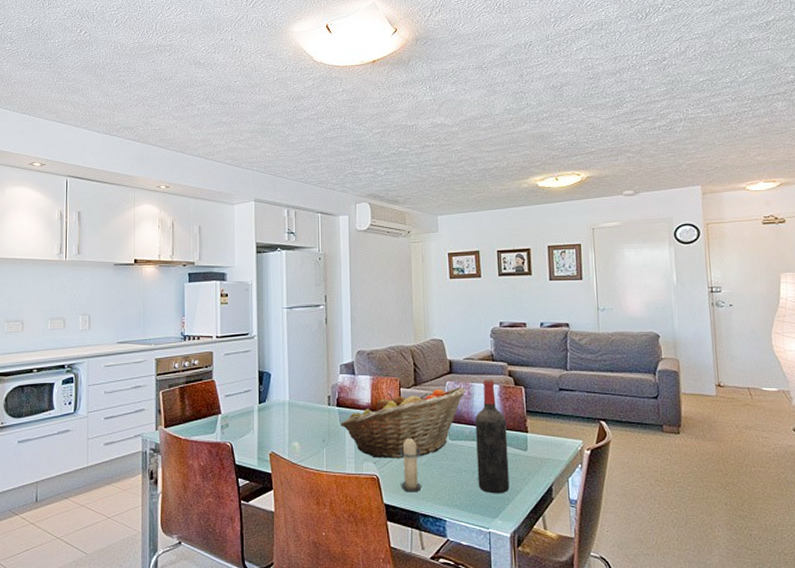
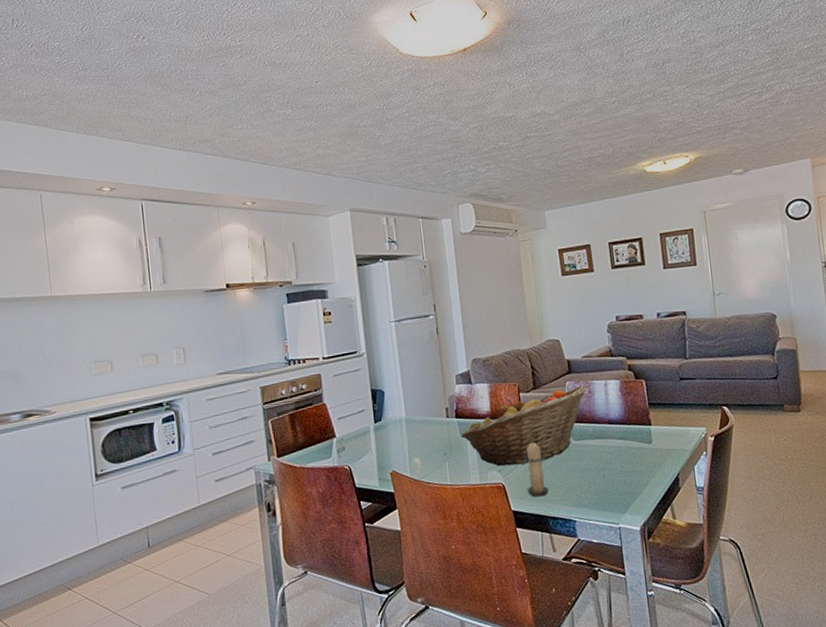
wine bottle: present [475,379,510,494] -> none [598,375,637,490]

